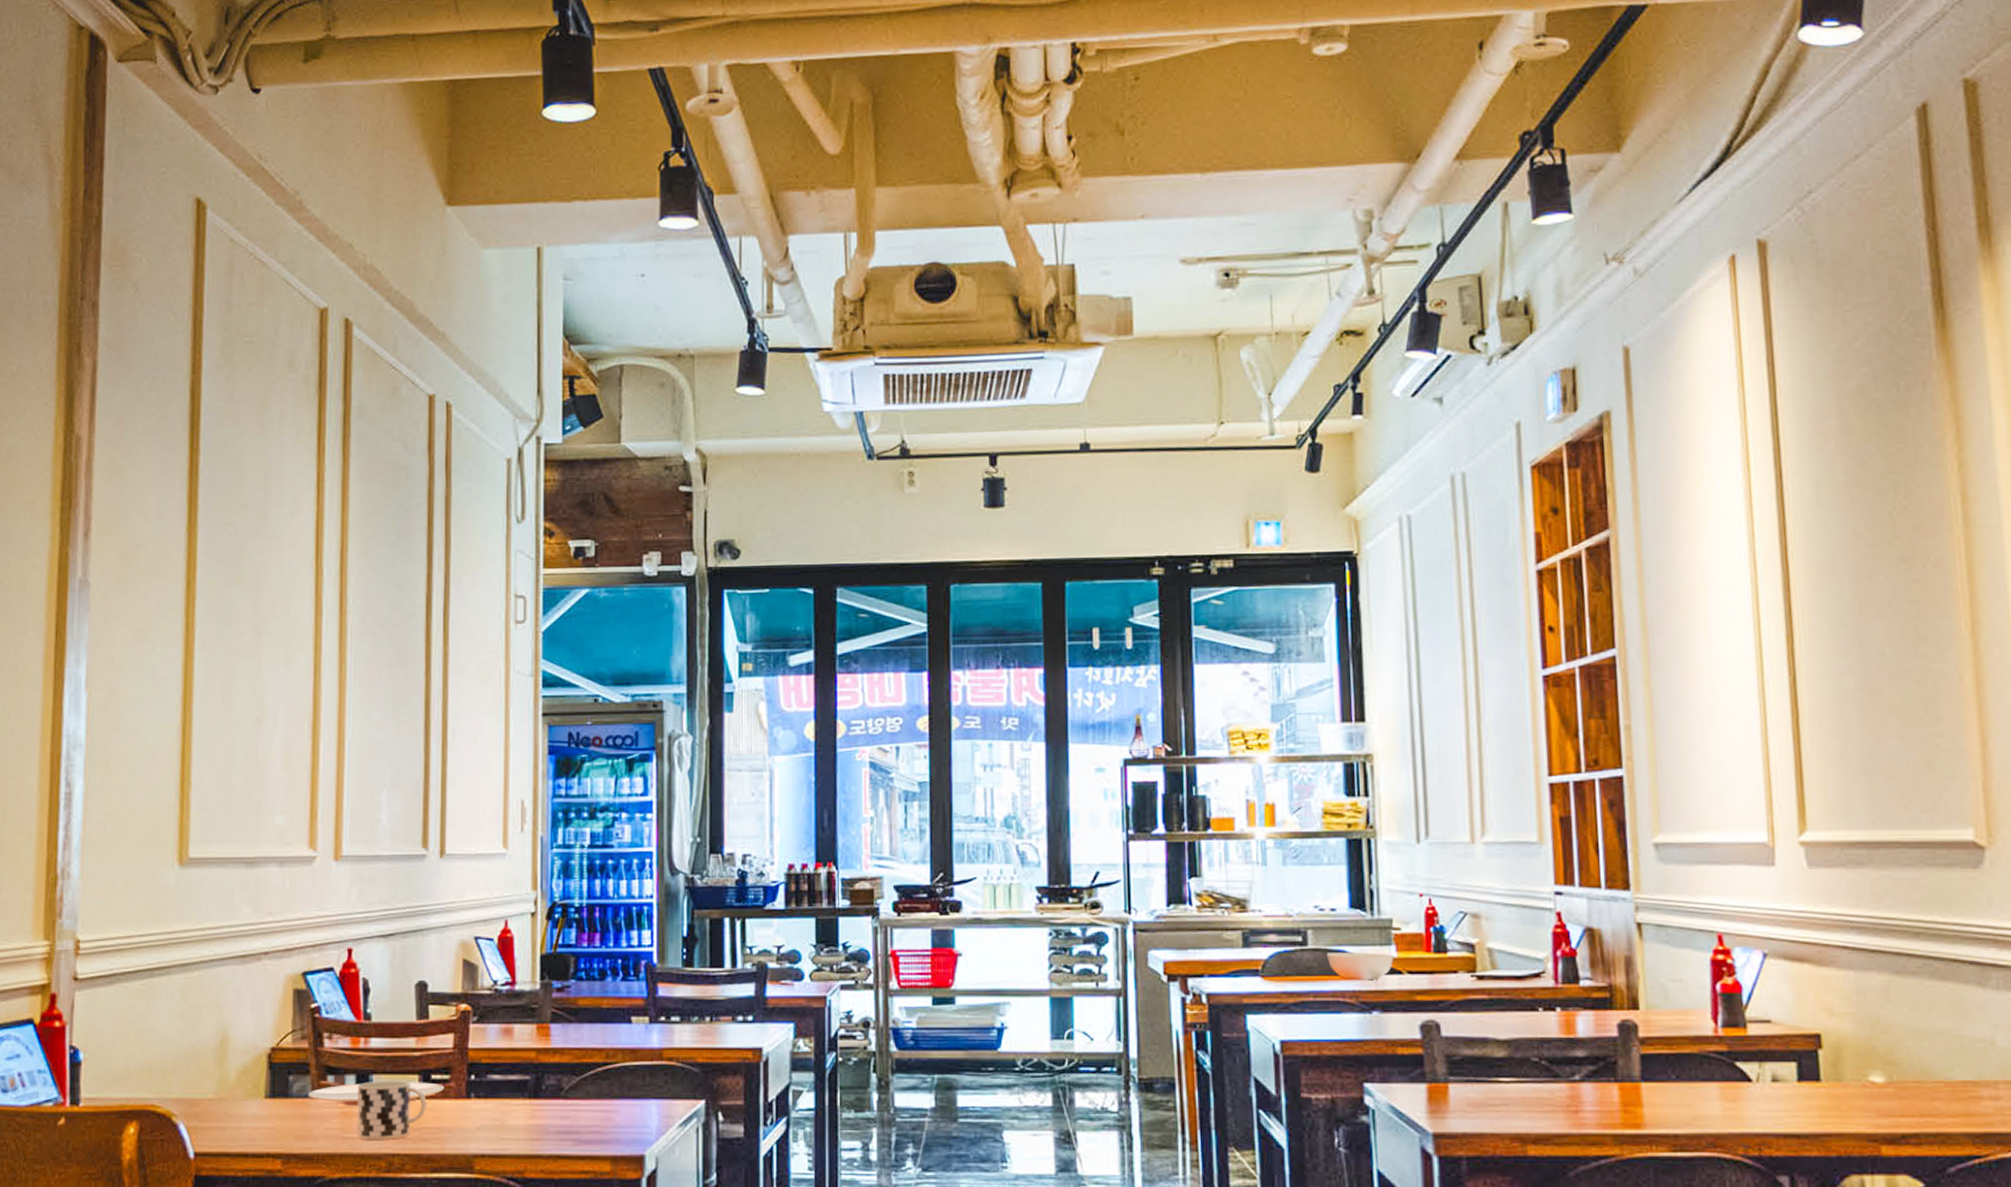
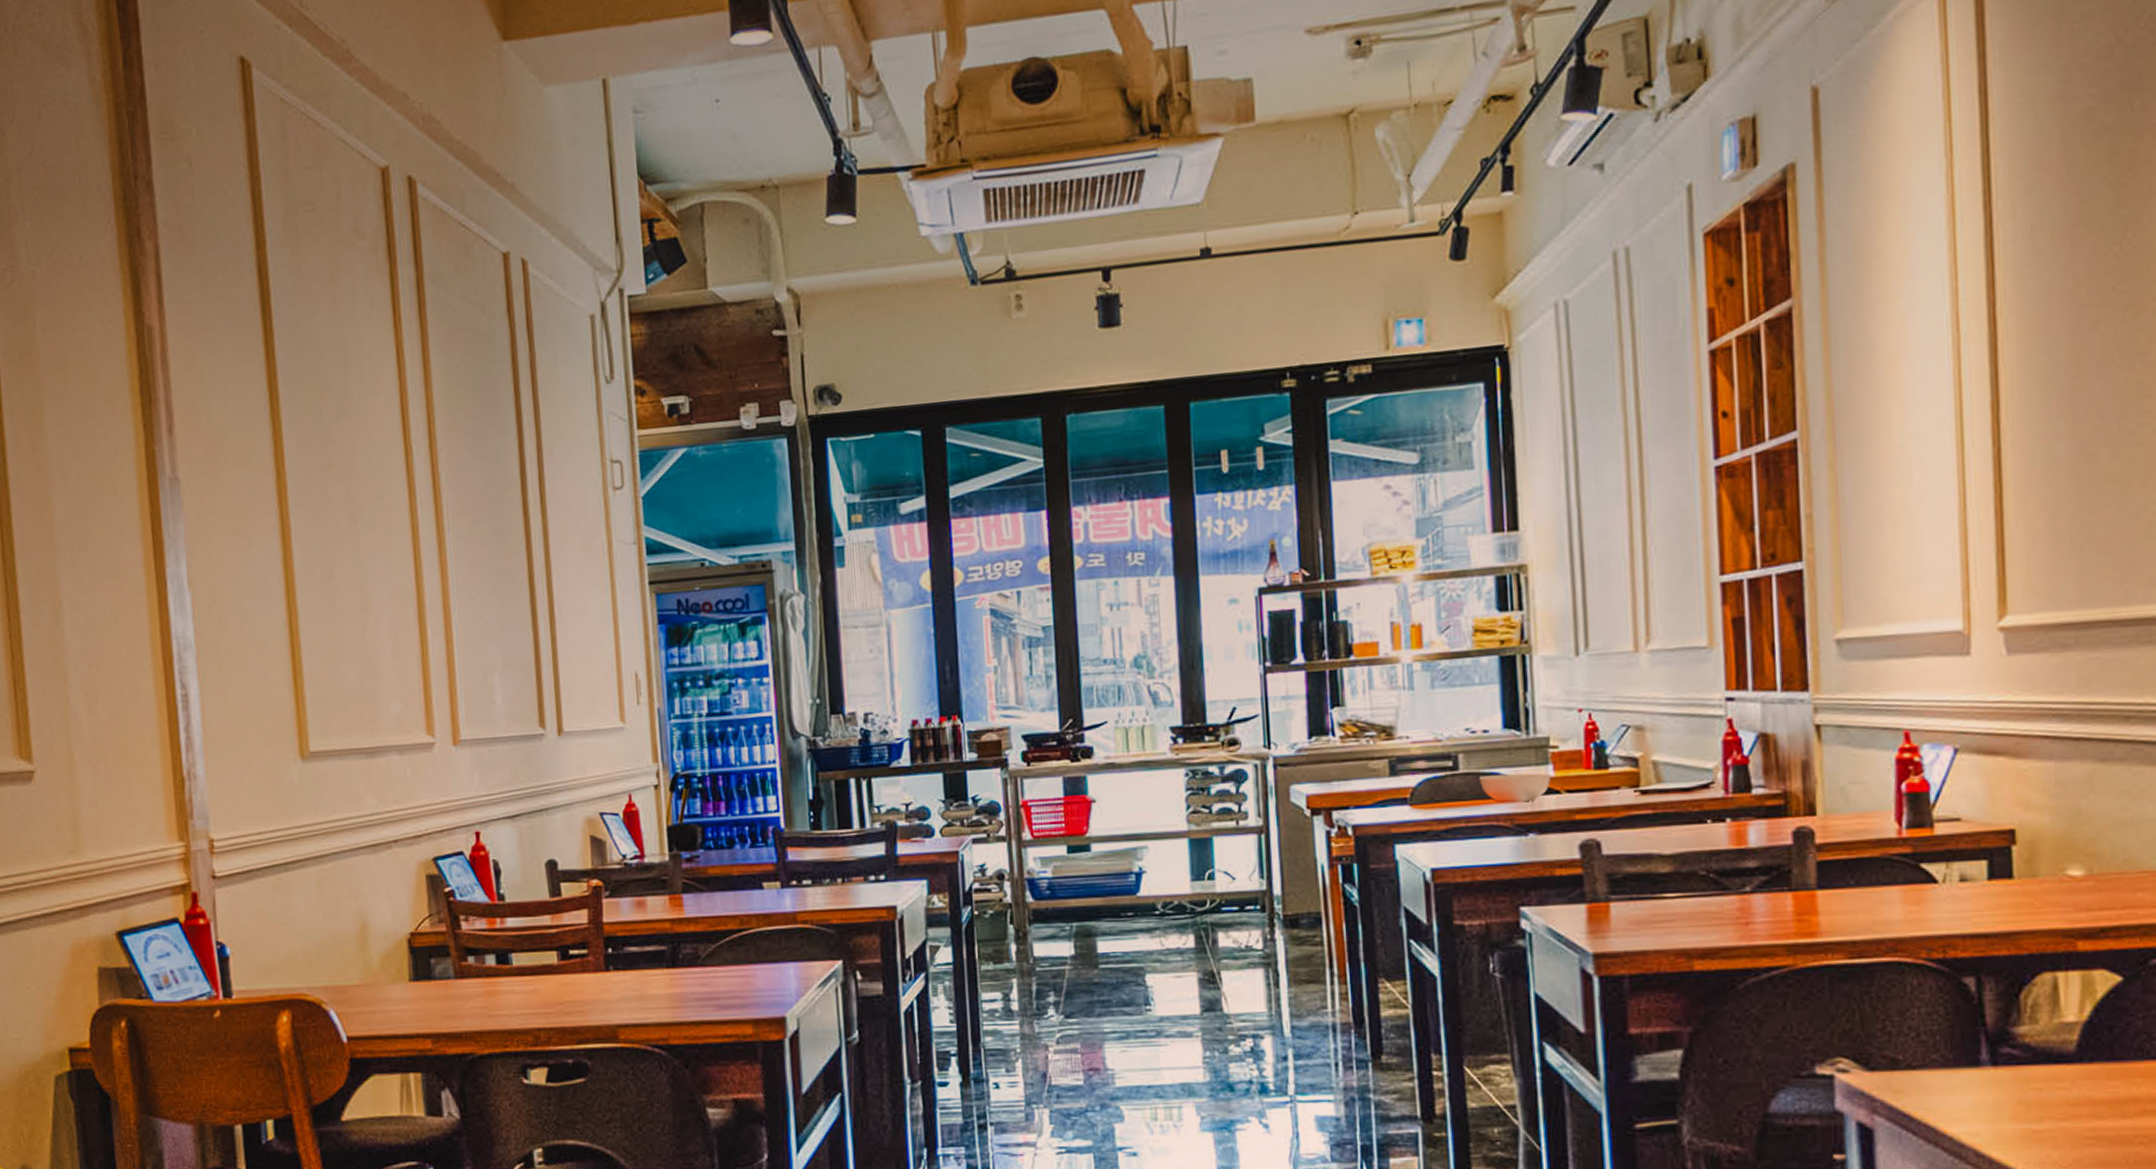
plate: present [309,1082,445,1106] -> none [451,957,583,985]
cup: present [357,1080,427,1140] -> none [497,957,567,1016]

